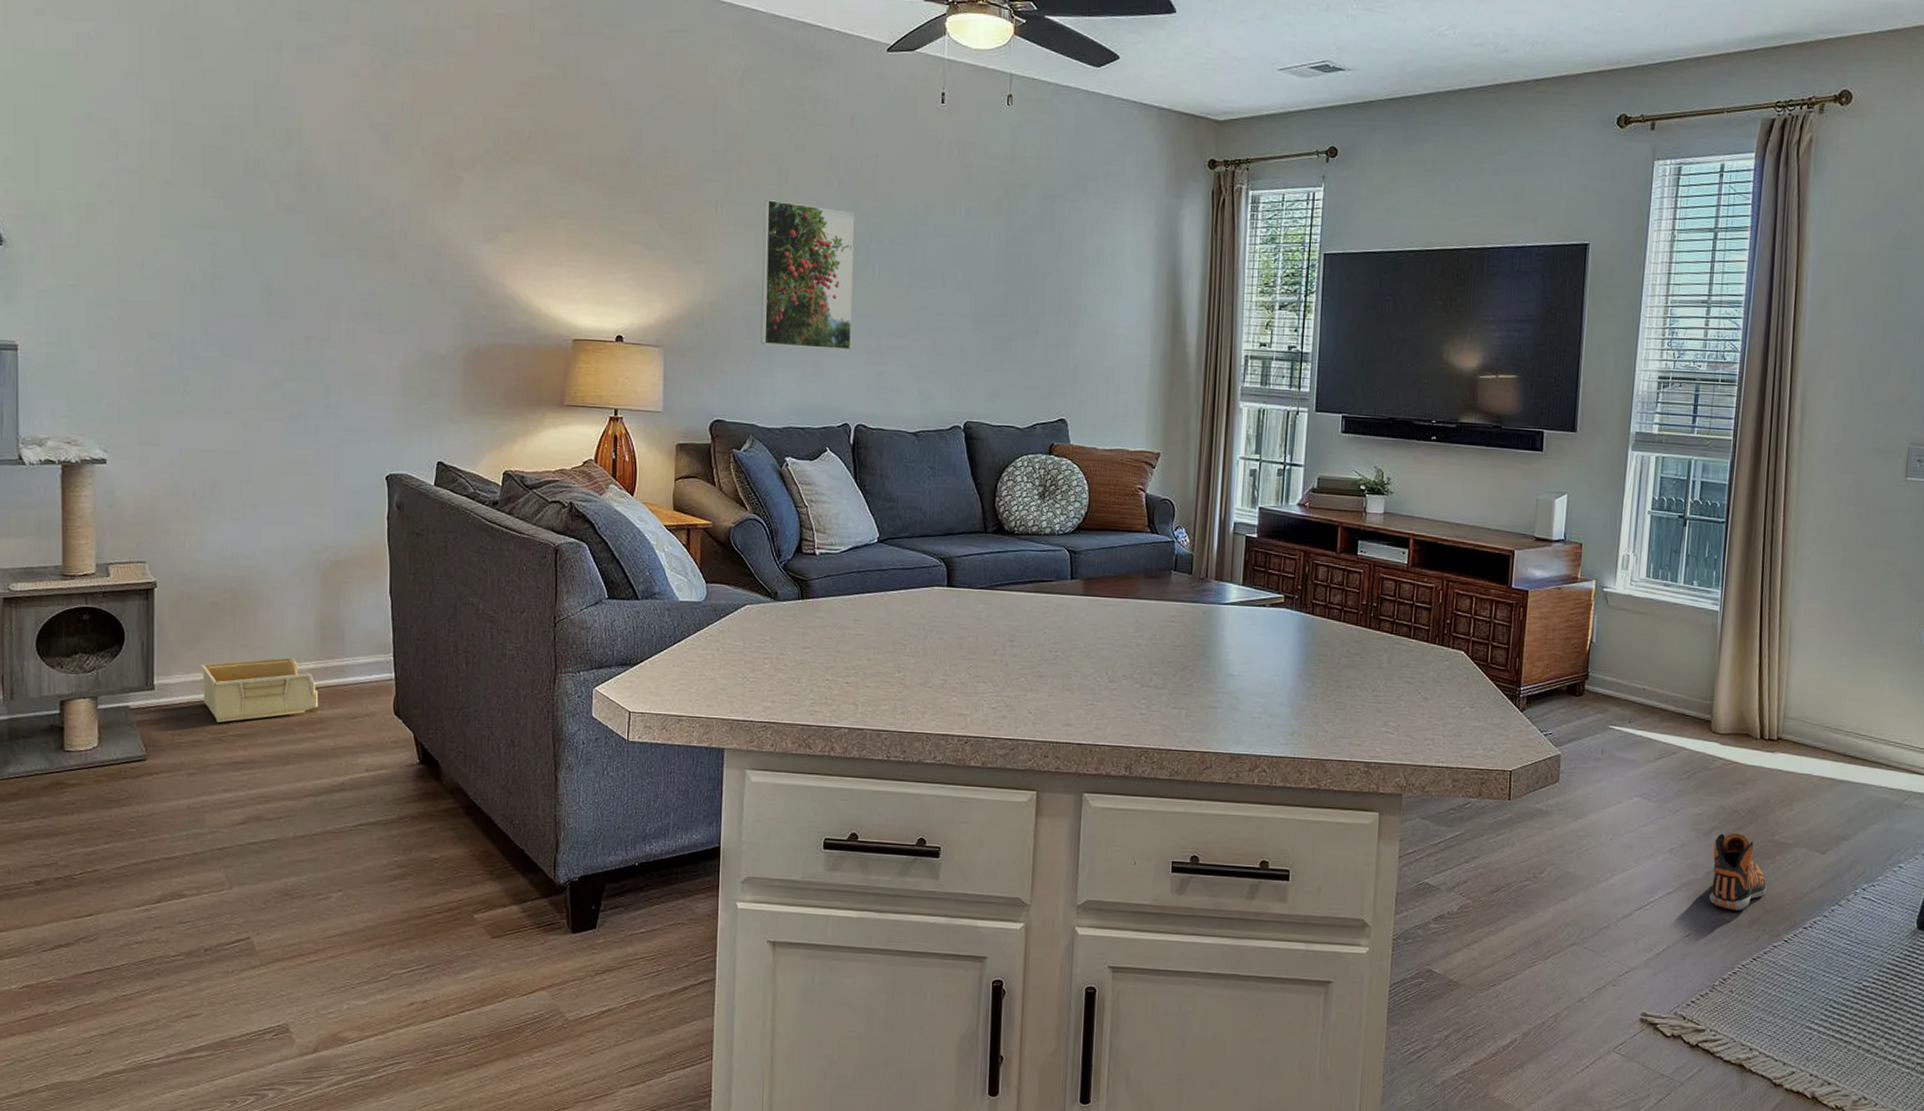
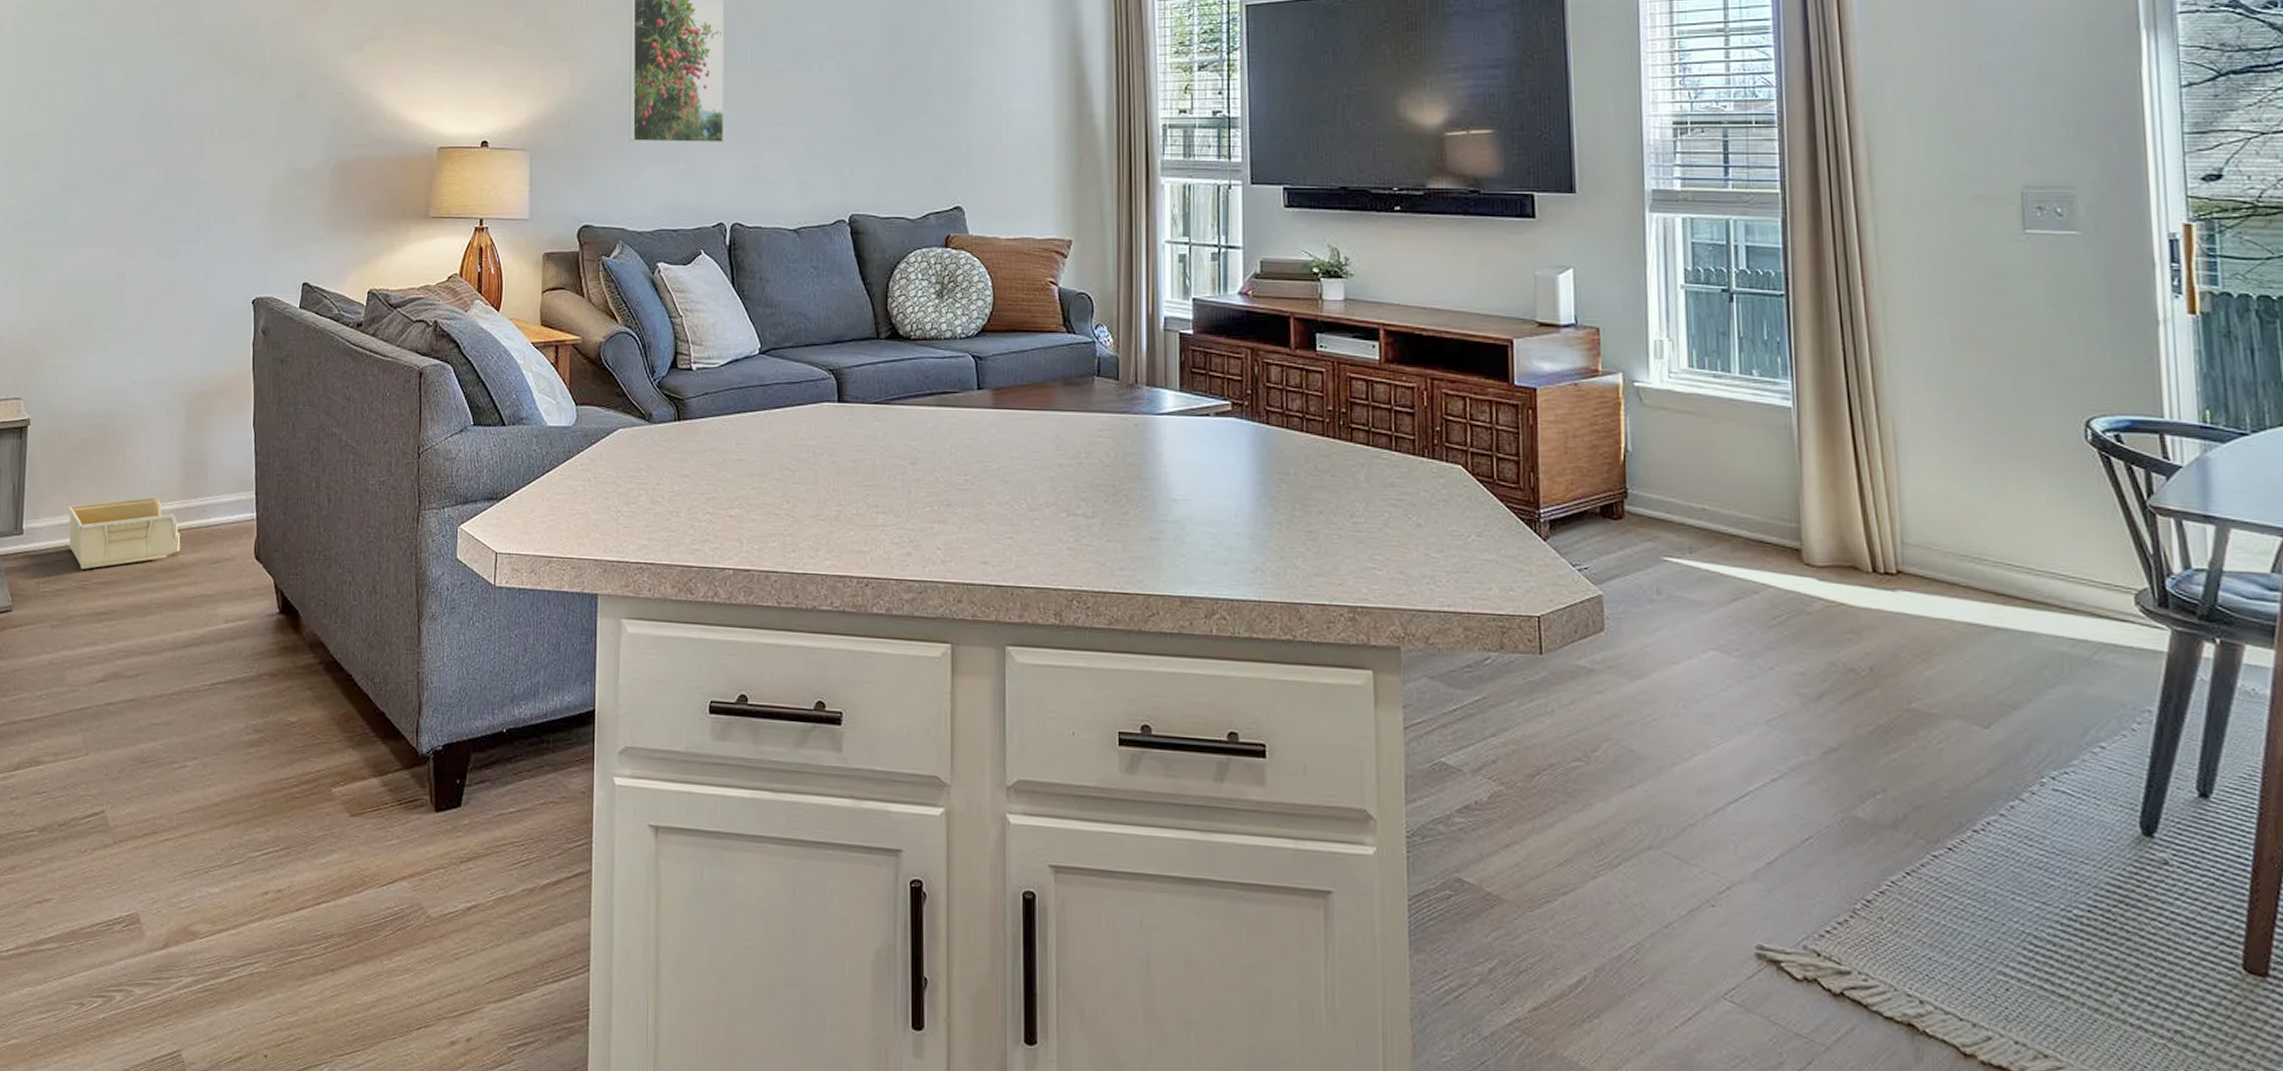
sneaker: present [1708,833,1767,911] -> none [1828,698,1912,805]

